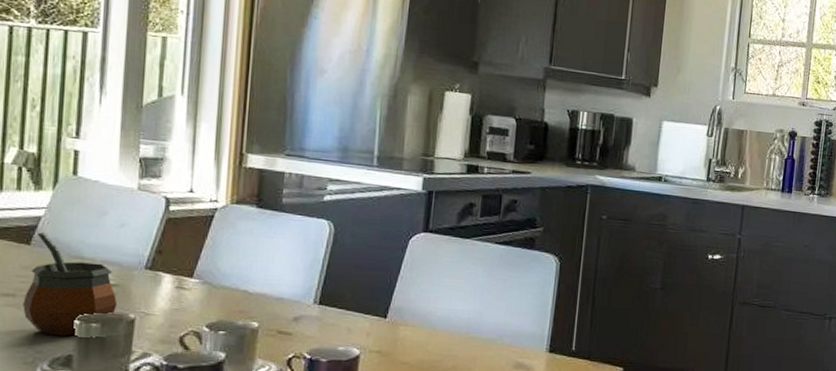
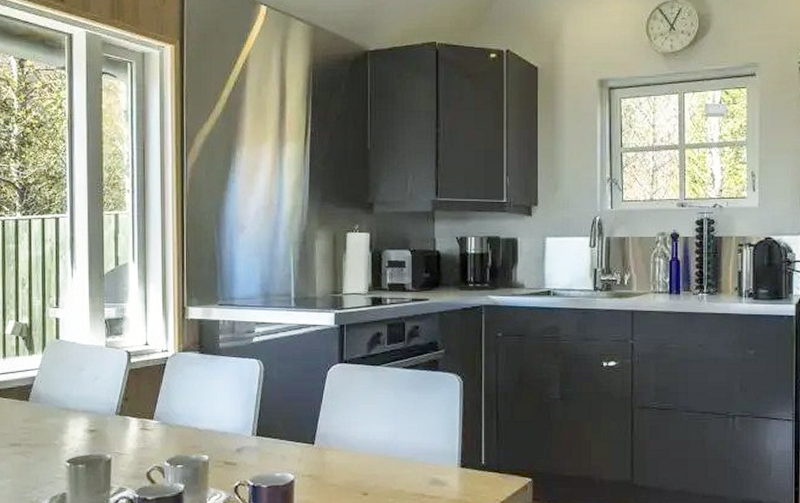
gourd: present [23,232,118,336] -> none [27,390,97,477]

